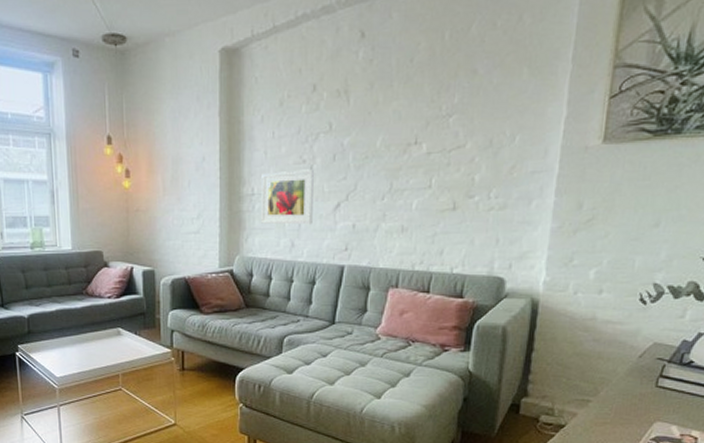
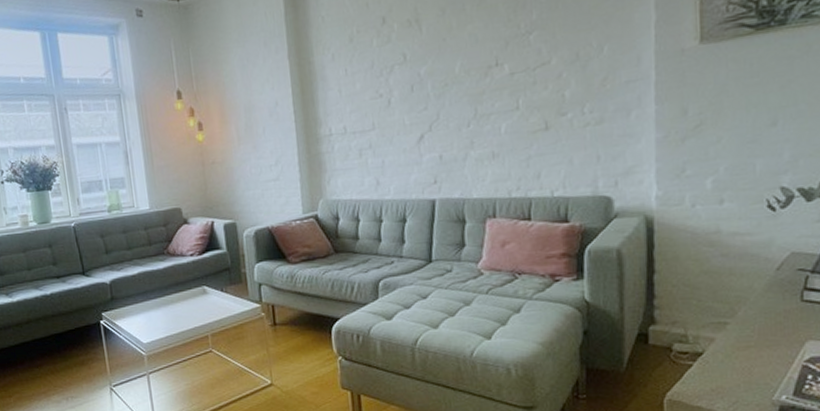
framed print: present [261,169,315,225] -> none [338,103,397,164]

